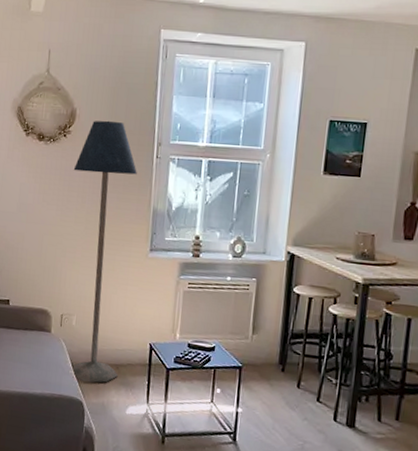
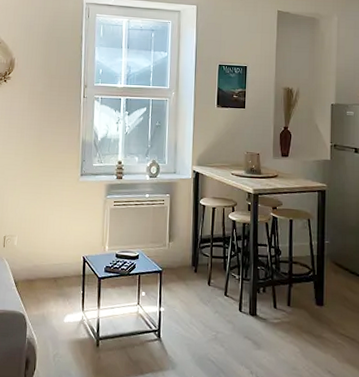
floor lamp: present [71,120,137,383] -> none [13,68,68,297]

